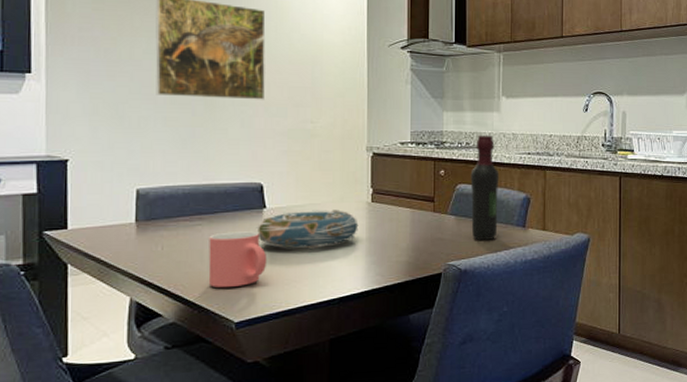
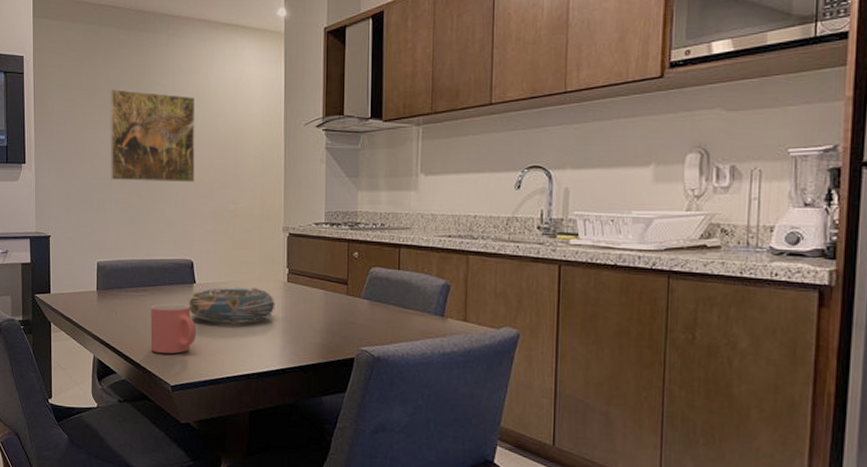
wine bottle: present [470,135,500,241] -> none [385,215,416,329]

